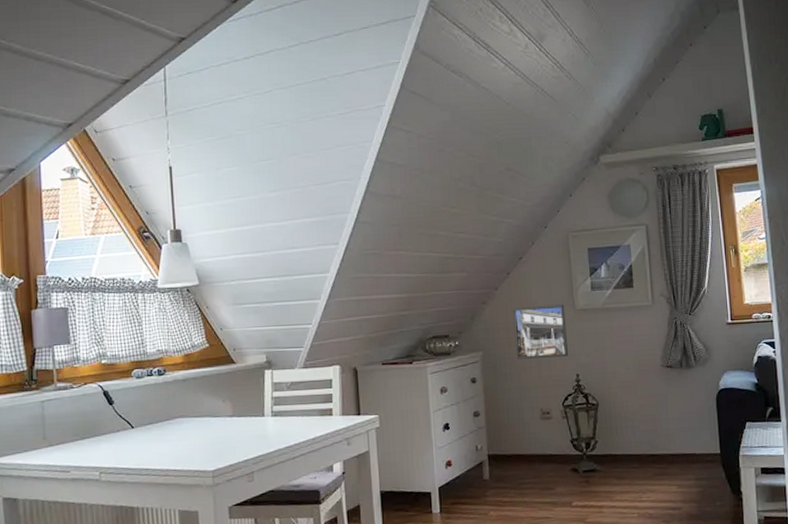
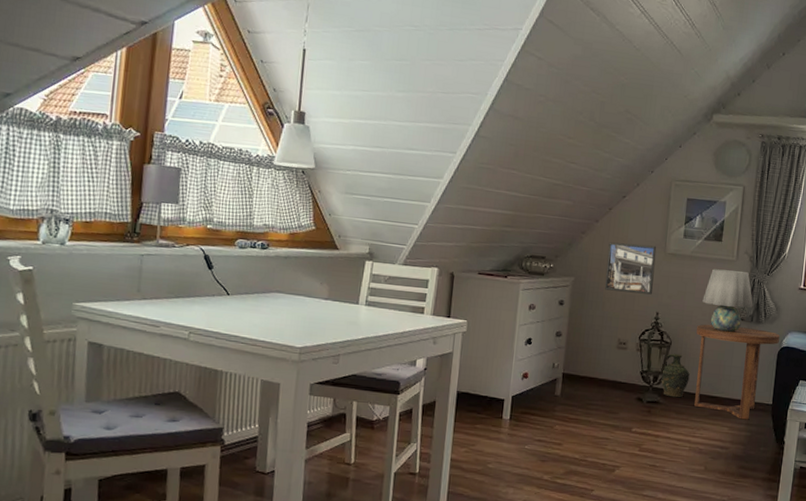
ceramic jug: none [592,414,625,463] -> present [660,353,690,398]
table lamp: none [623,315,680,383] -> present [702,269,753,332]
side table: none [623,374,715,475] -> present [694,324,780,420]

